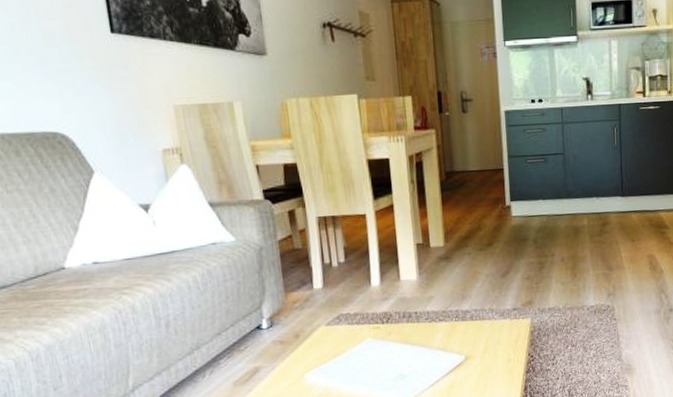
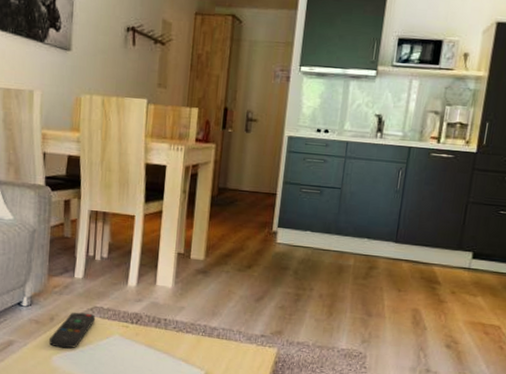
remote control: none [298,322,344,364] -> present [49,312,96,349]

